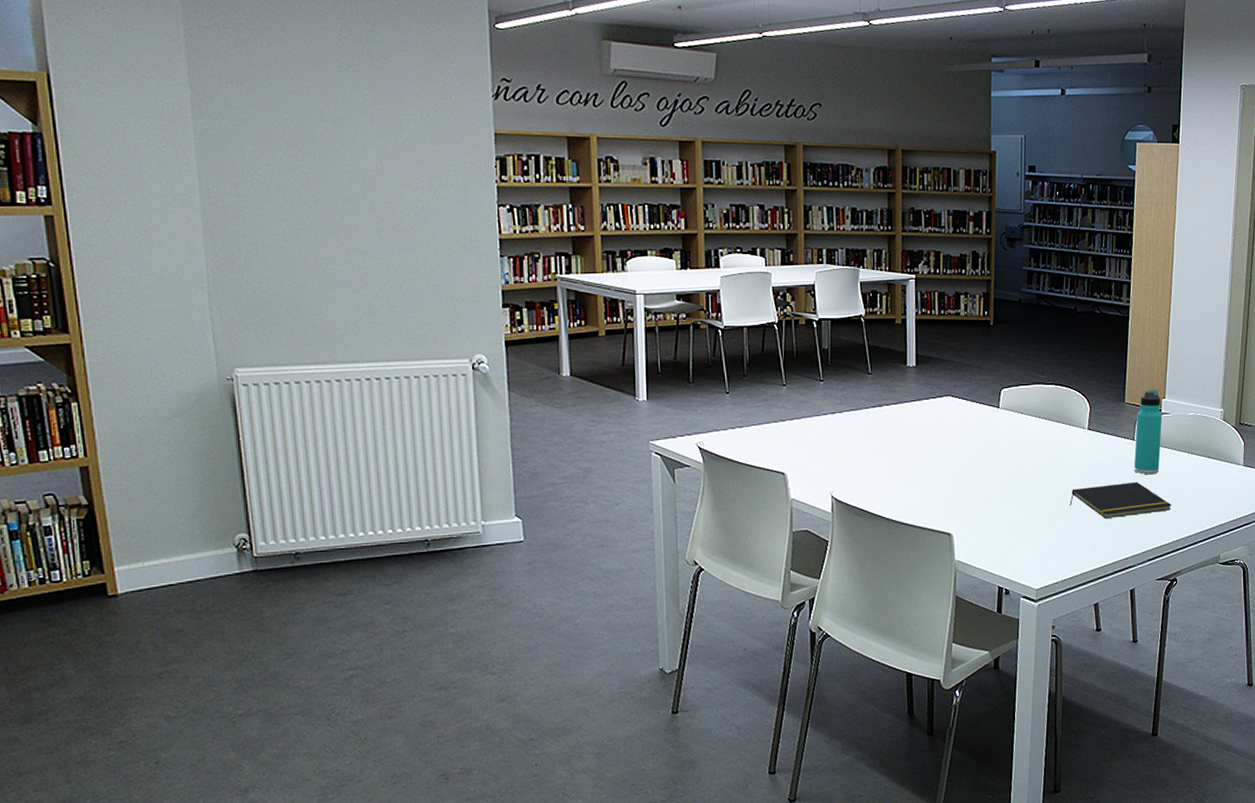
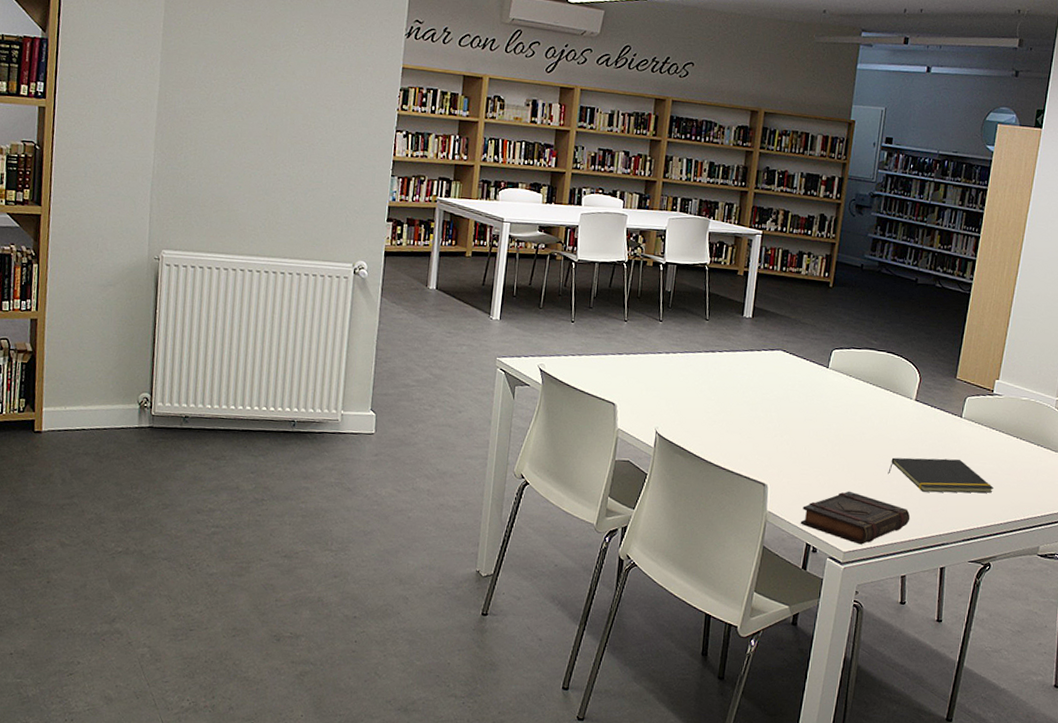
book: none [990,528,1096,580] -> present [800,491,911,545]
thermos bottle: present [1134,389,1163,475] -> none [958,368,995,455]

